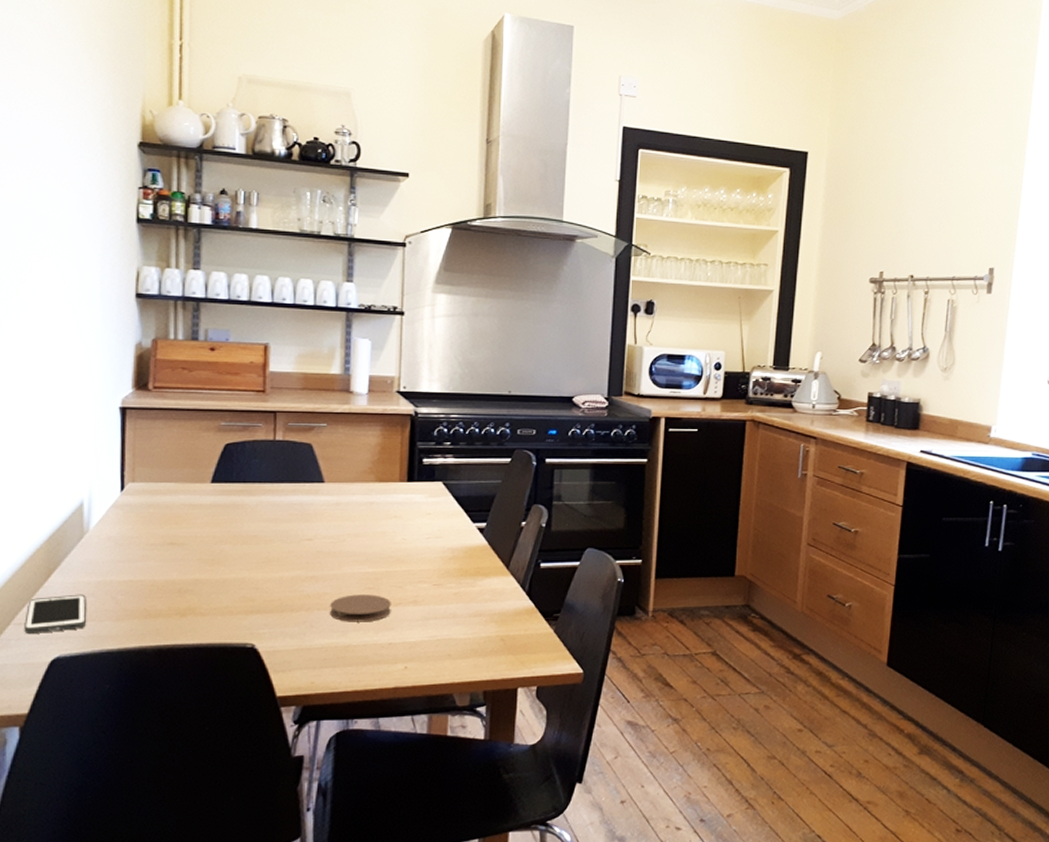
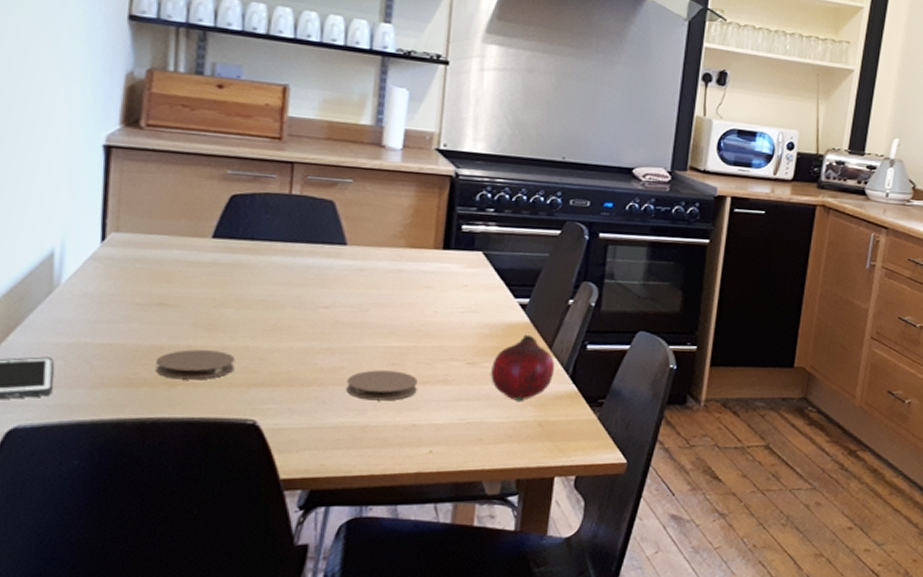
coaster: none [169,583,235,610] -> present [156,349,236,380]
fruit: none [455,556,513,619] -> present [491,334,555,402]

